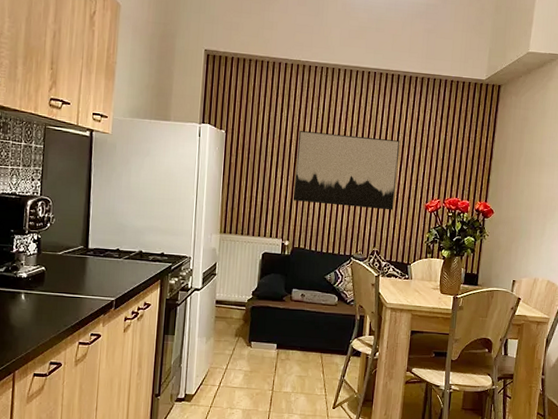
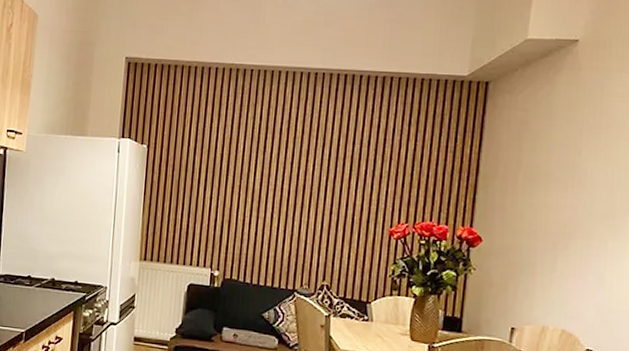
wall art: present [292,131,400,211] -> none [223,144,356,237]

